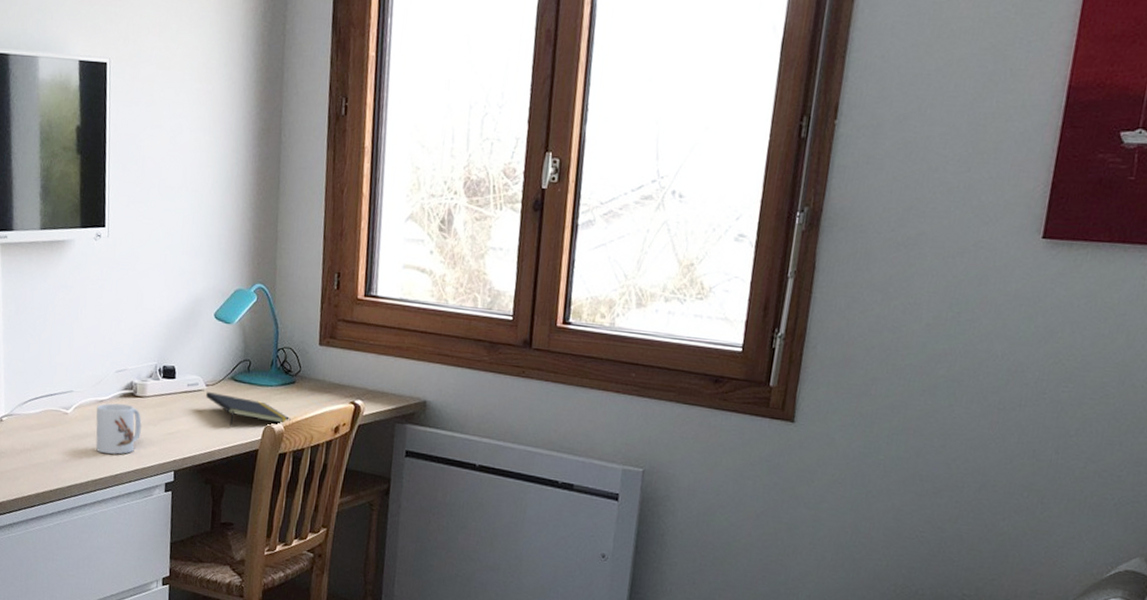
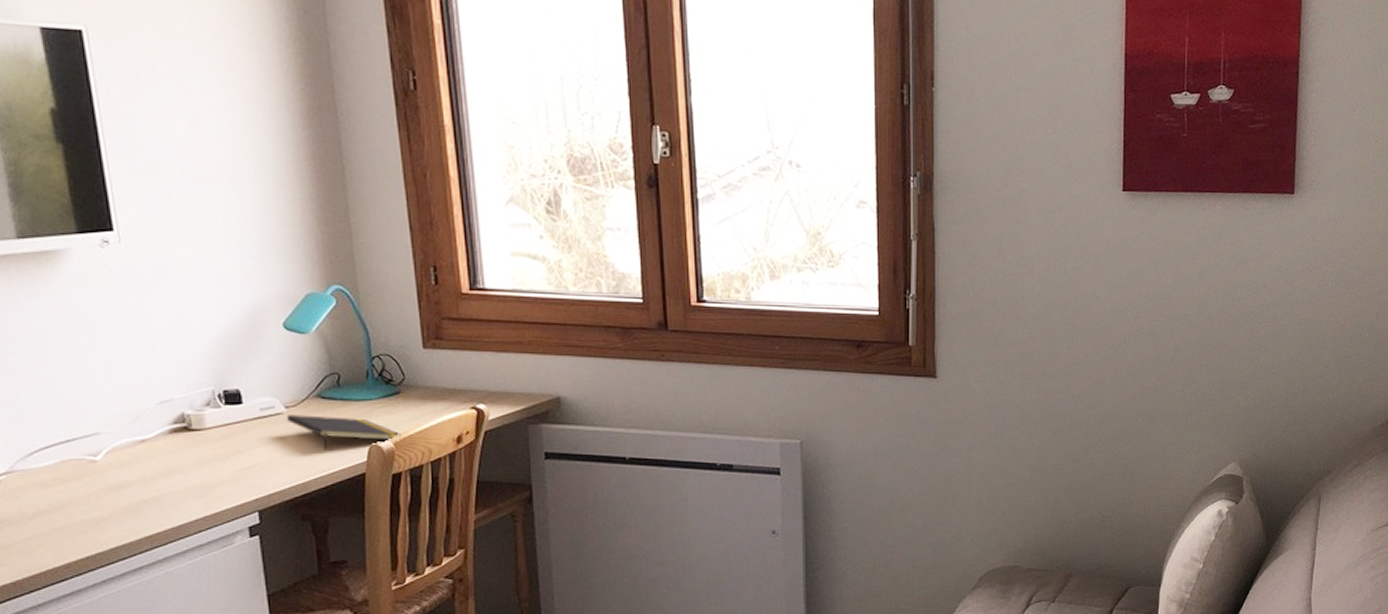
mug: present [96,403,142,455] -> none [137,440,205,502]

